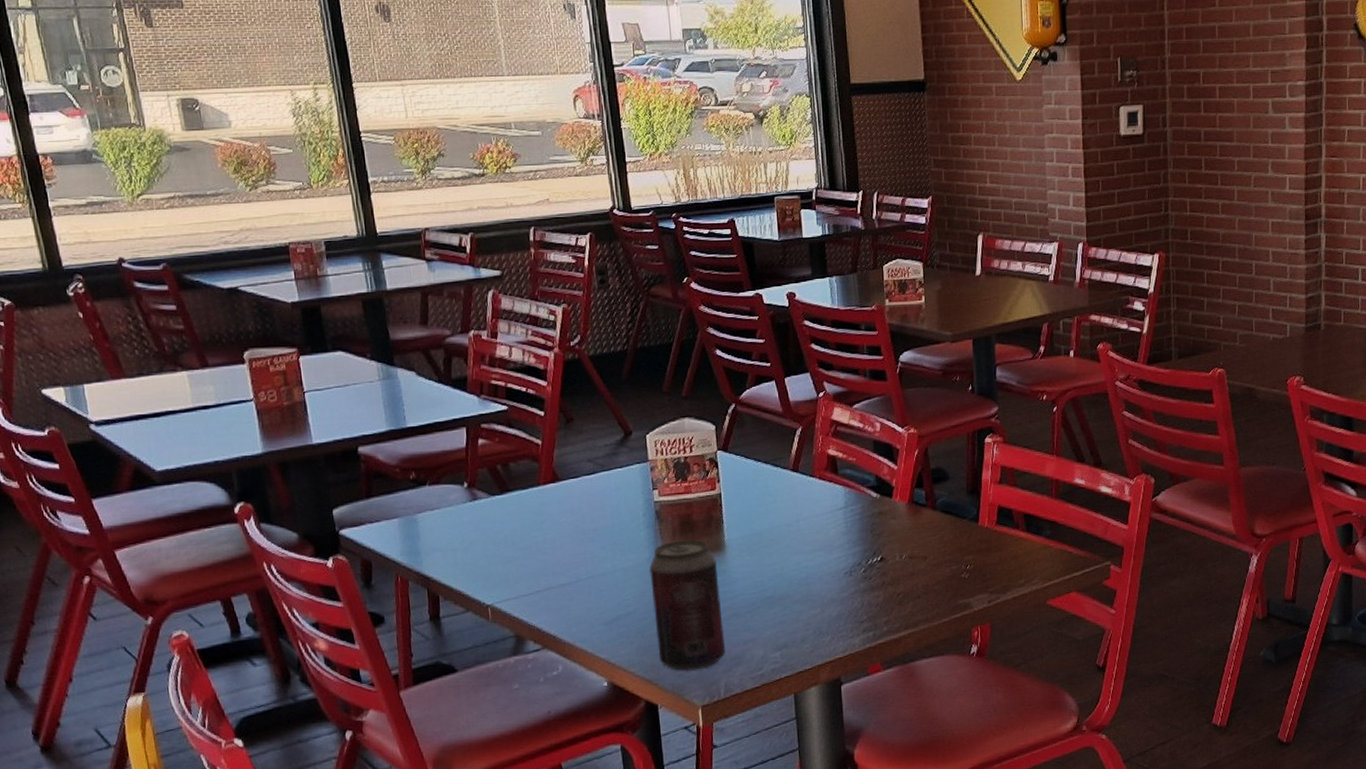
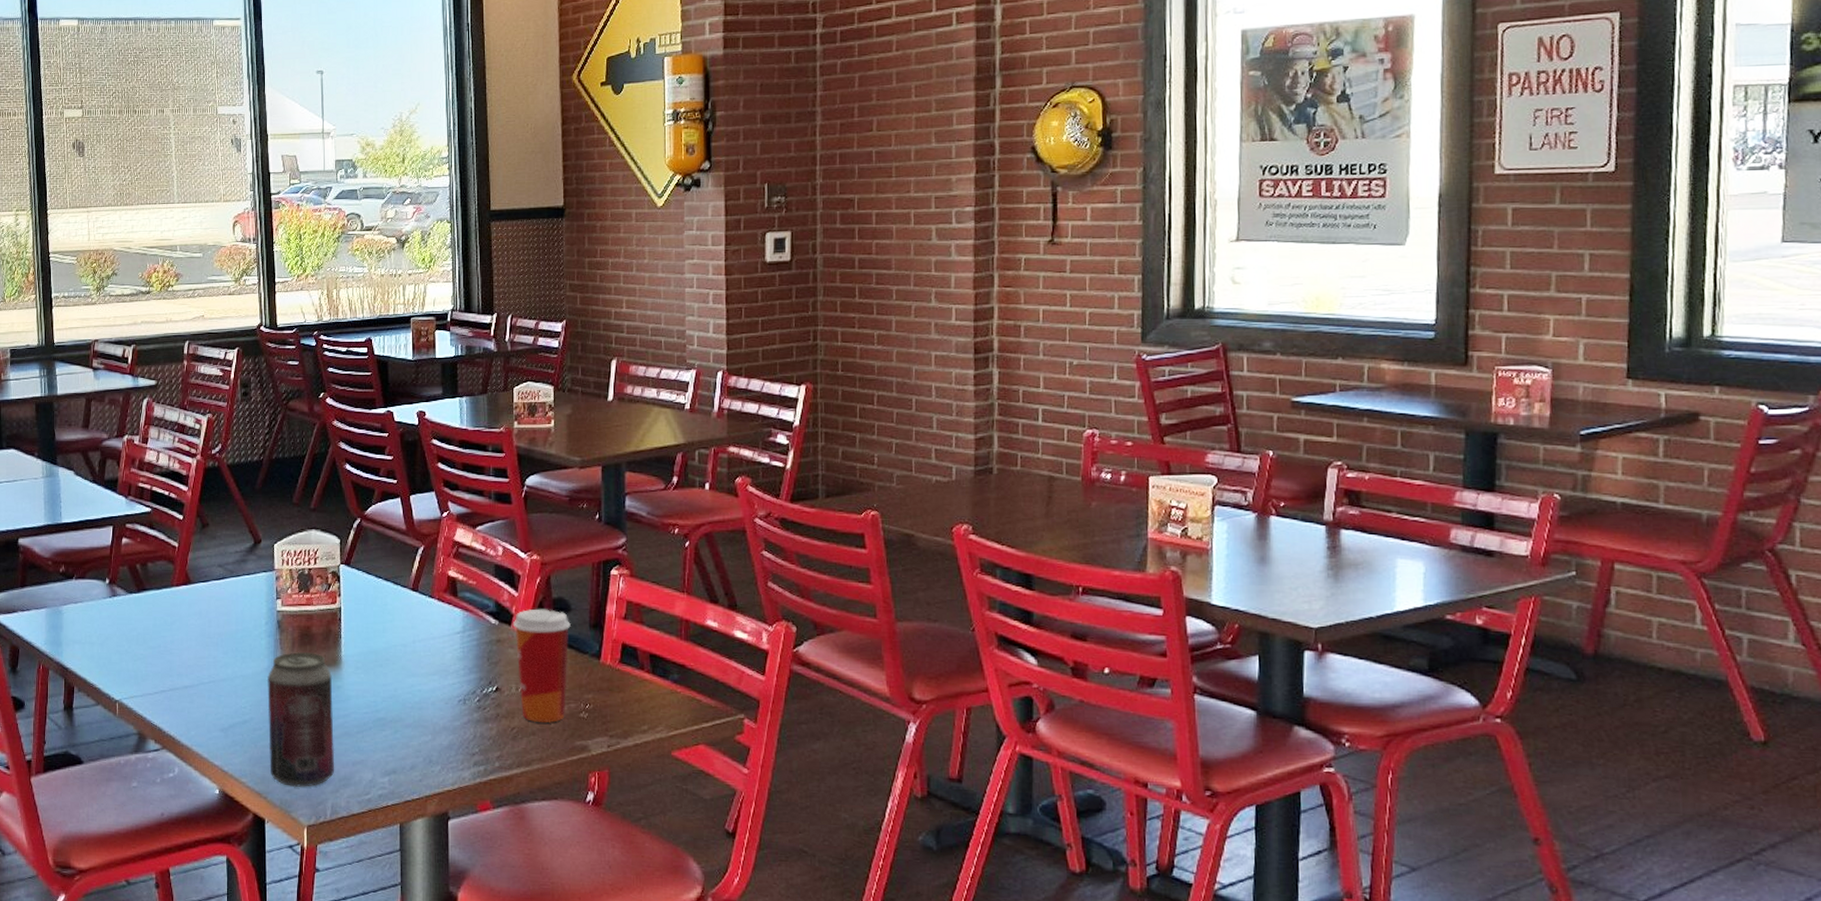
paper cup: none [893,479,949,586] -> present [512,608,571,724]

